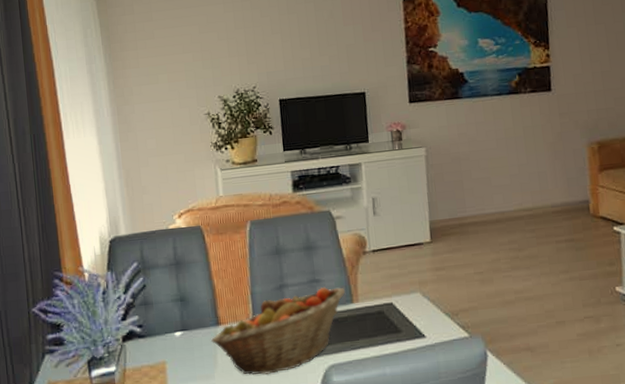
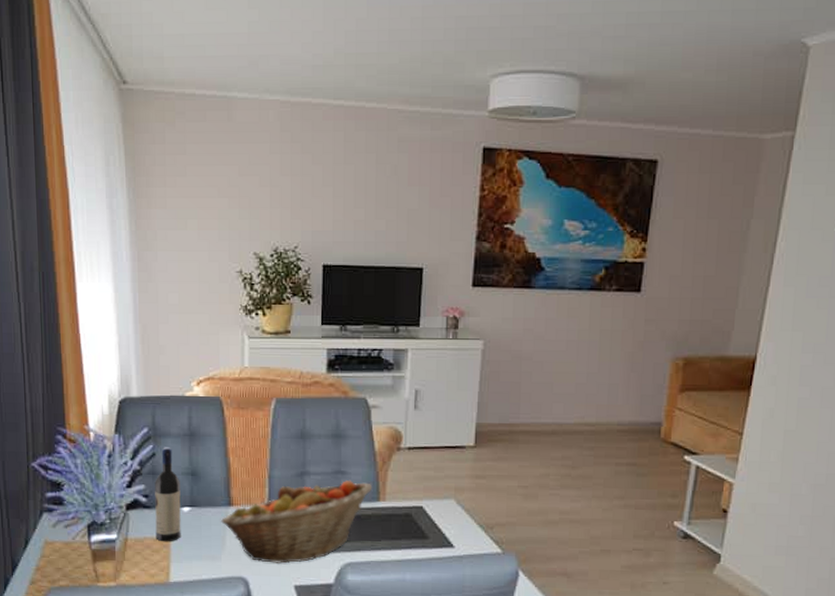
wine bottle: none [147,277,176,368] -> present [155,447,181,542]

